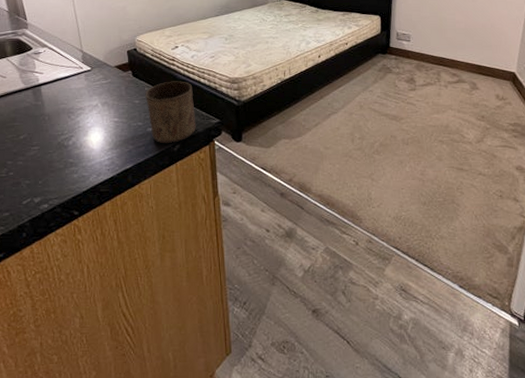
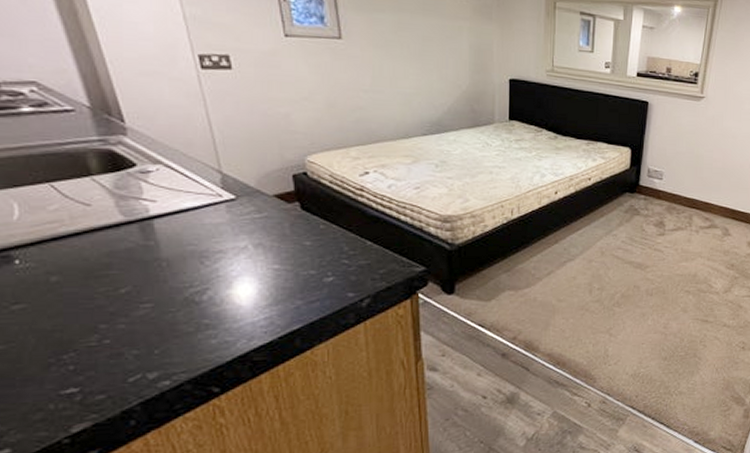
cup: present [145,81,196,144] -> none [320,217,393,298]

